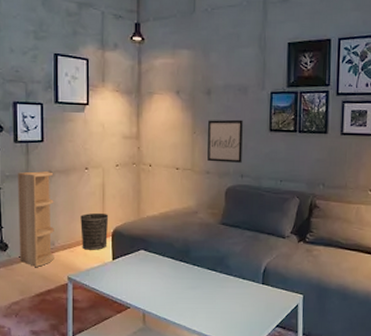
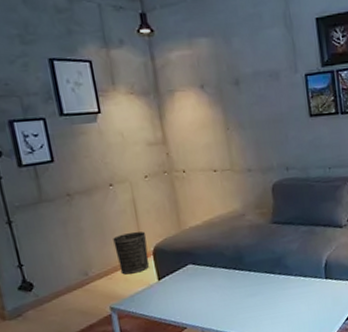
shelf: present [18,171,54,268] -> none [30,194,91,304]
wall art: present [208,119,243,163] -> none [241,108,285,159]

